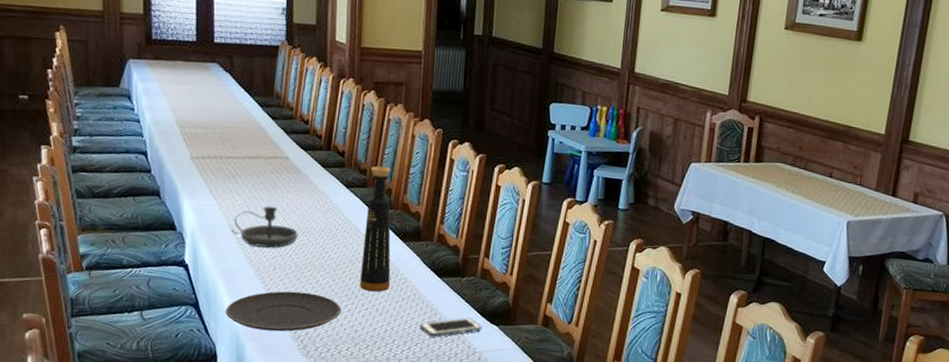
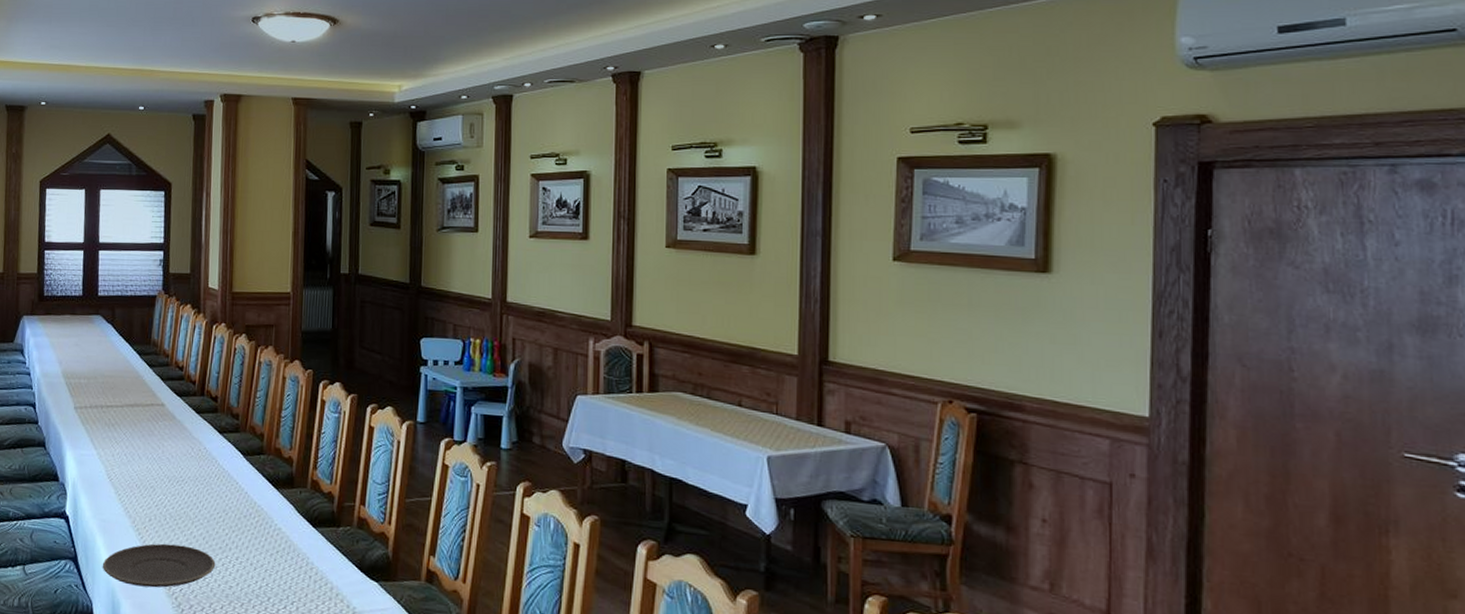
candlestick: present [231,206,298,248] -> none [109,454,173,498]
bottle: present [360,165,391,292] -> none [234,409,264,544]
cell phone: present [420,317,482,337] -> none [296,572,361,595]

